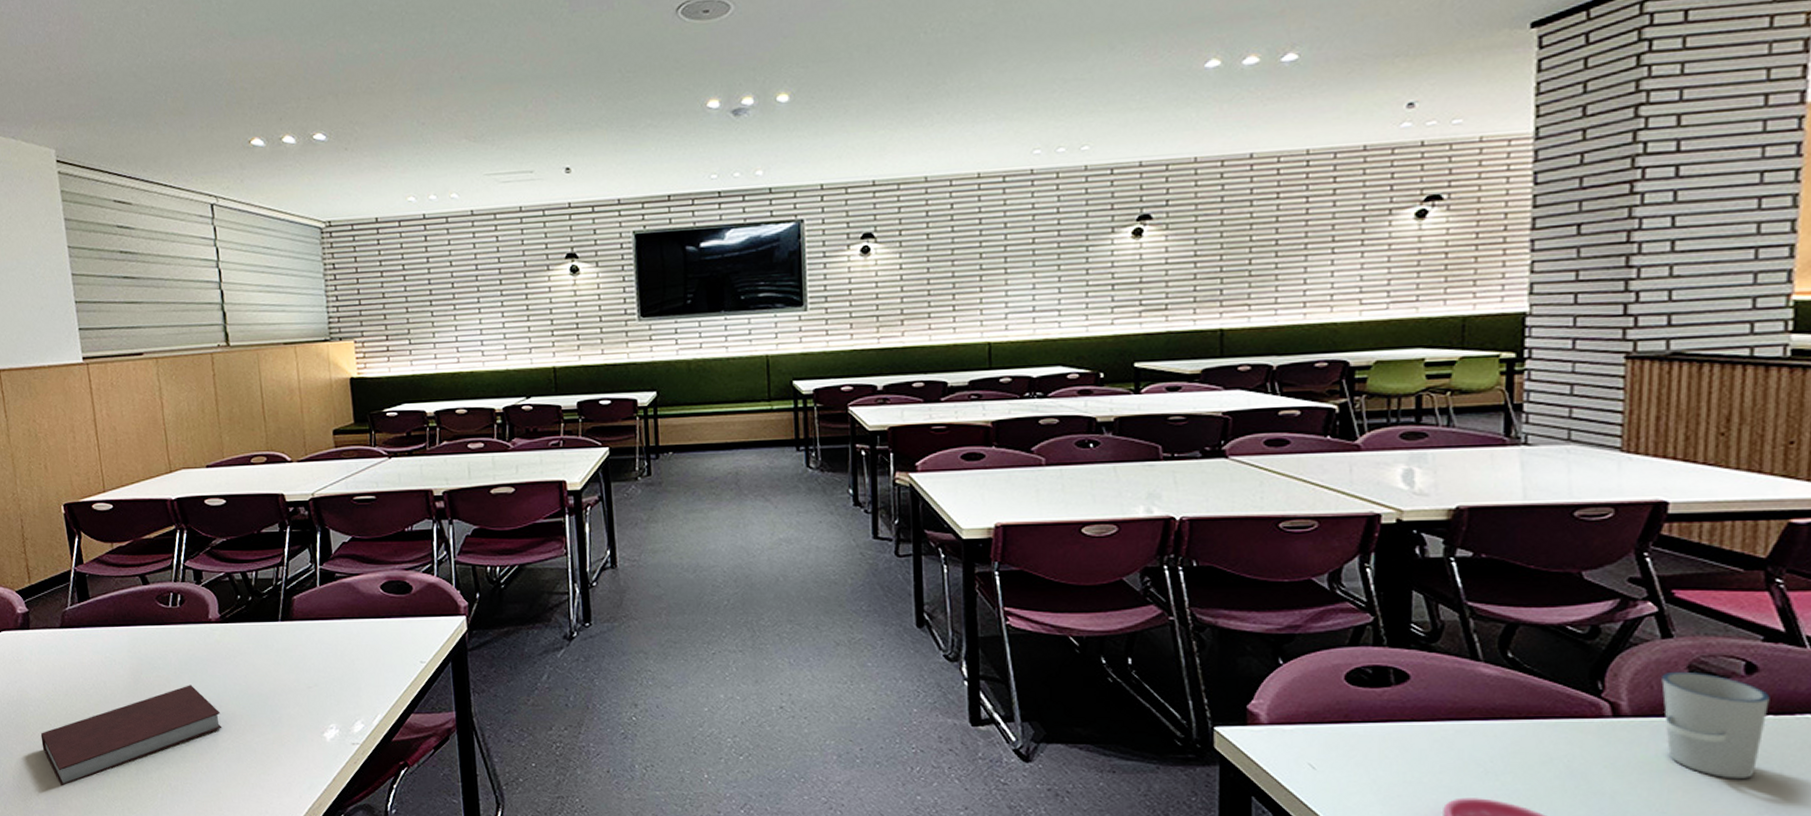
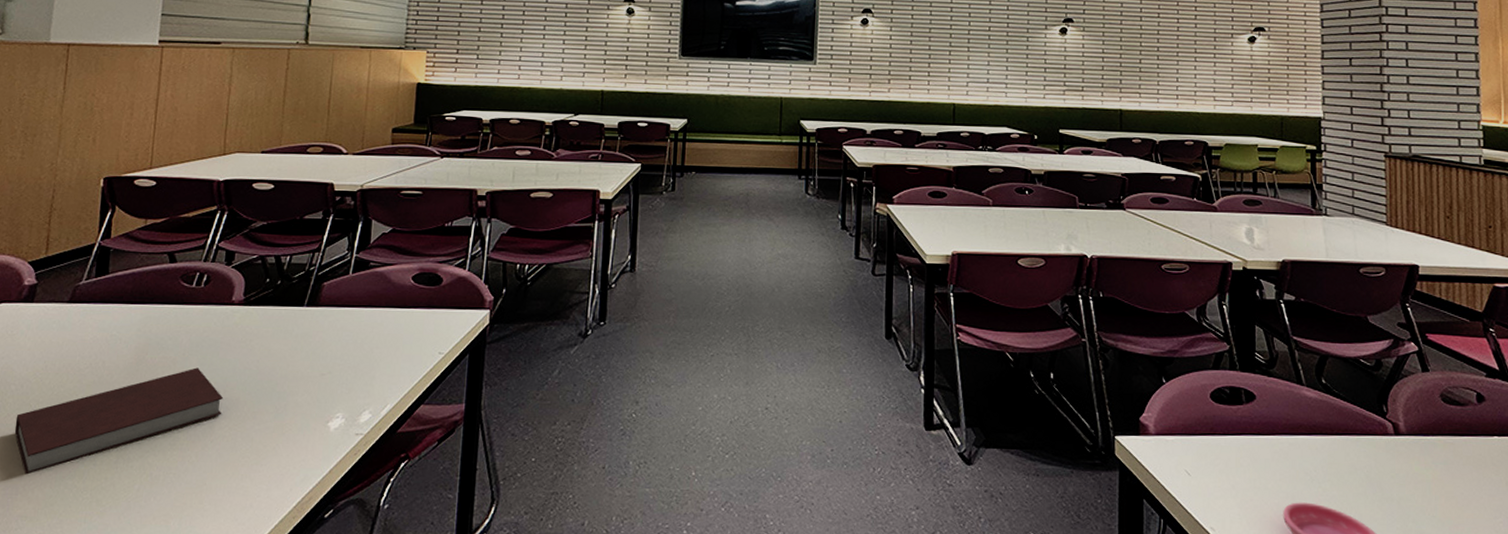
cup: present [1661,671,1770,780] -> none [1424,398,1494,489]

